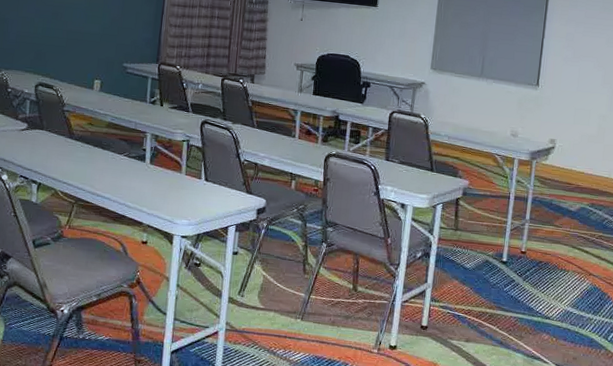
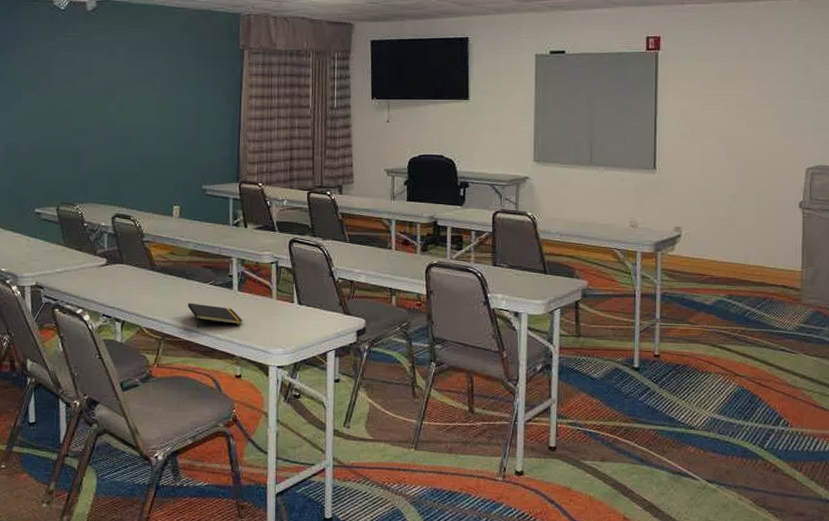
notepad: none [101,171,153,196] -> present [187,303,243,329]

